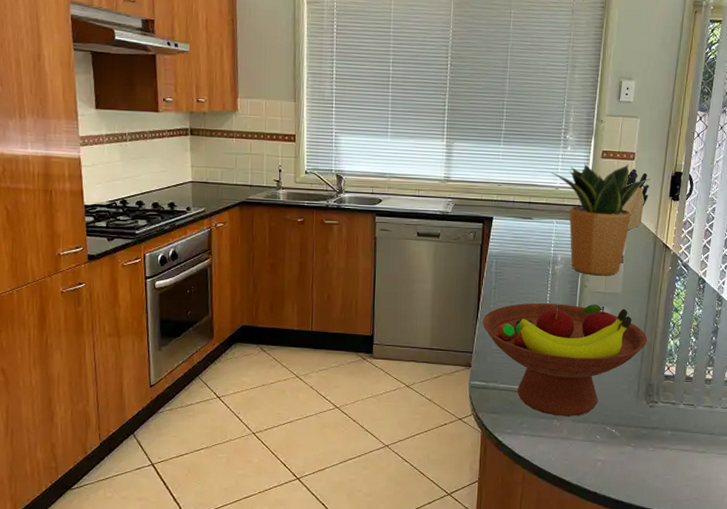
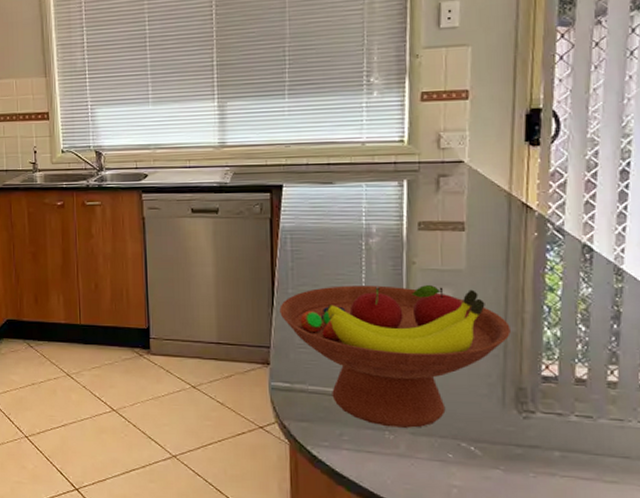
potted plant: present [551,163,651,276] -> none [354,105,495,249]
knife block: present [621,169,649,230] -> none [455,110,494,188]

